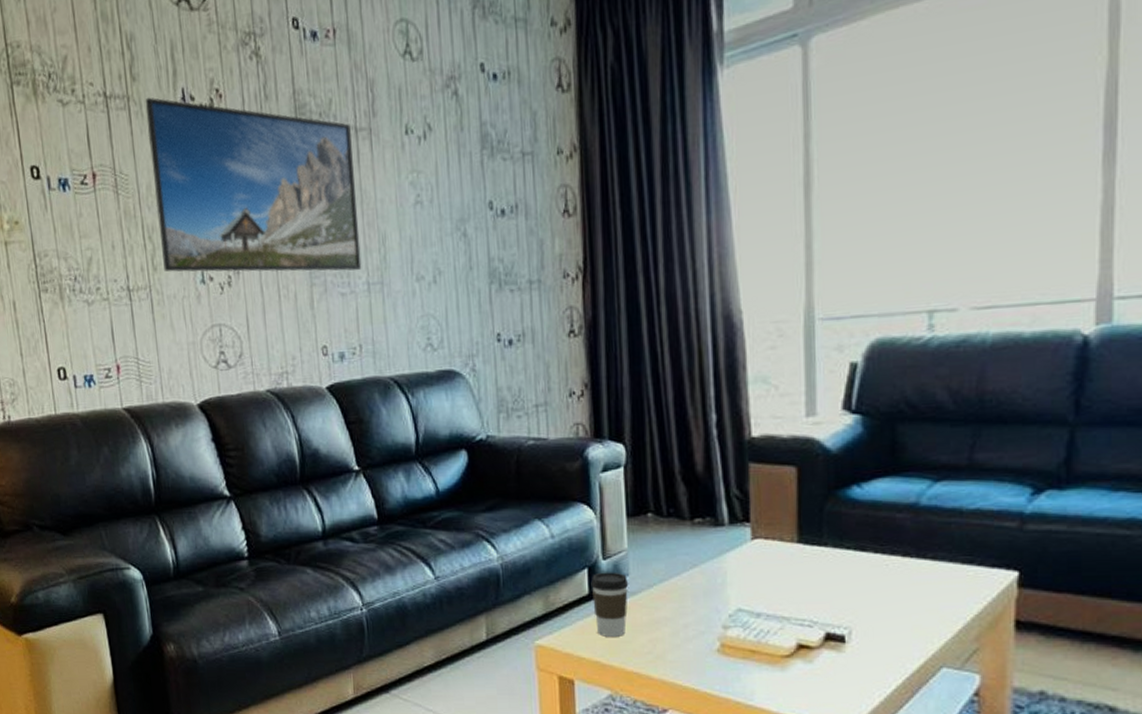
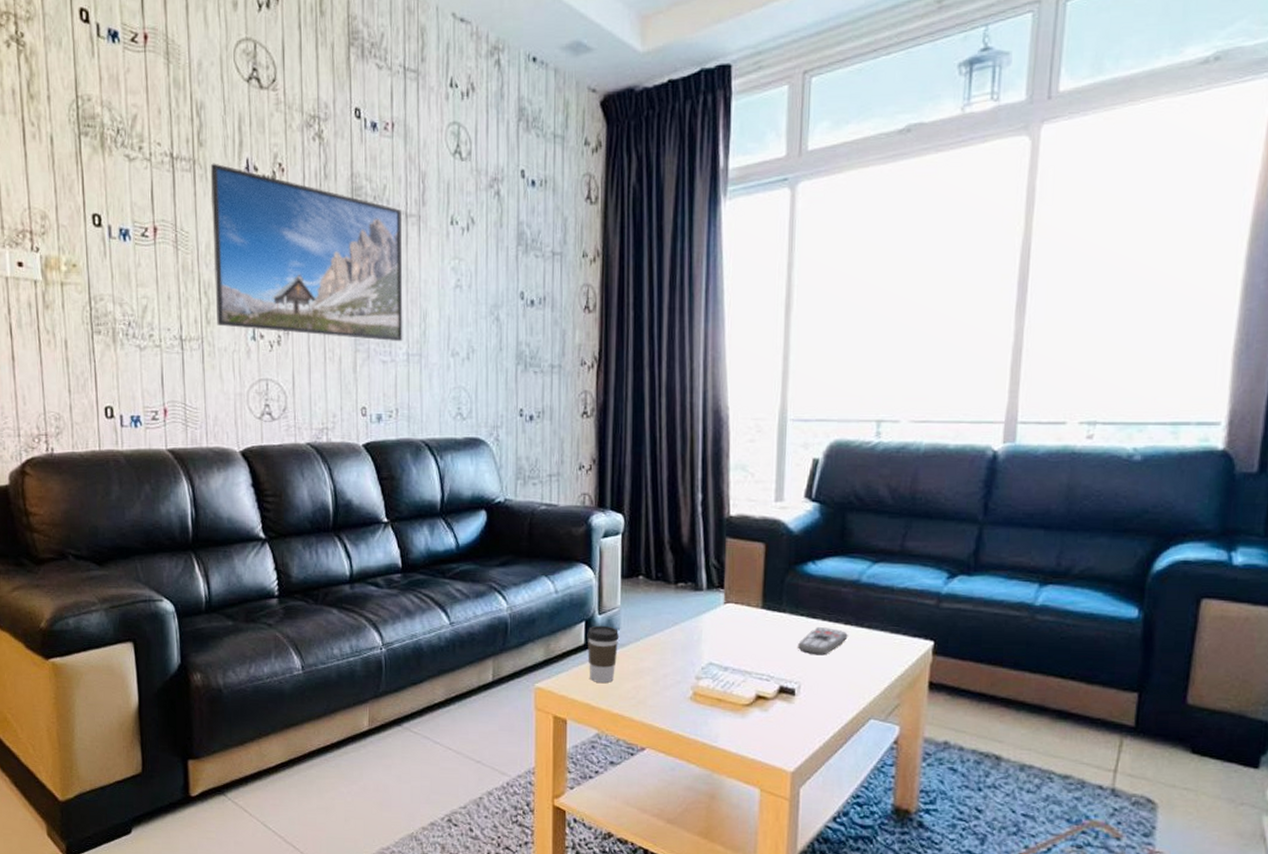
remote control: none [845,561,908,595] -> present [798,627,848,656]

